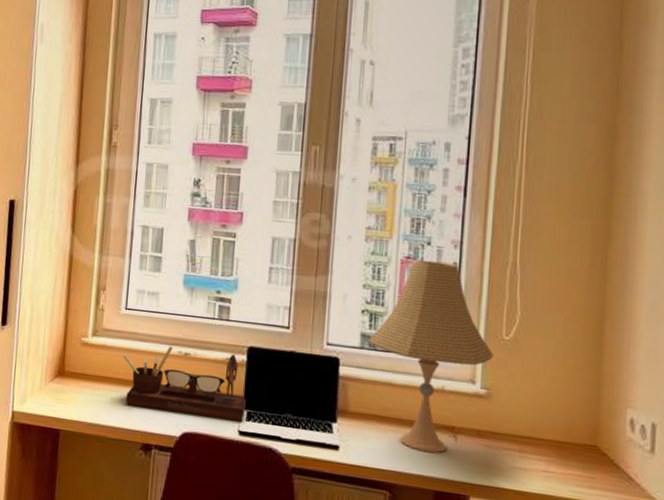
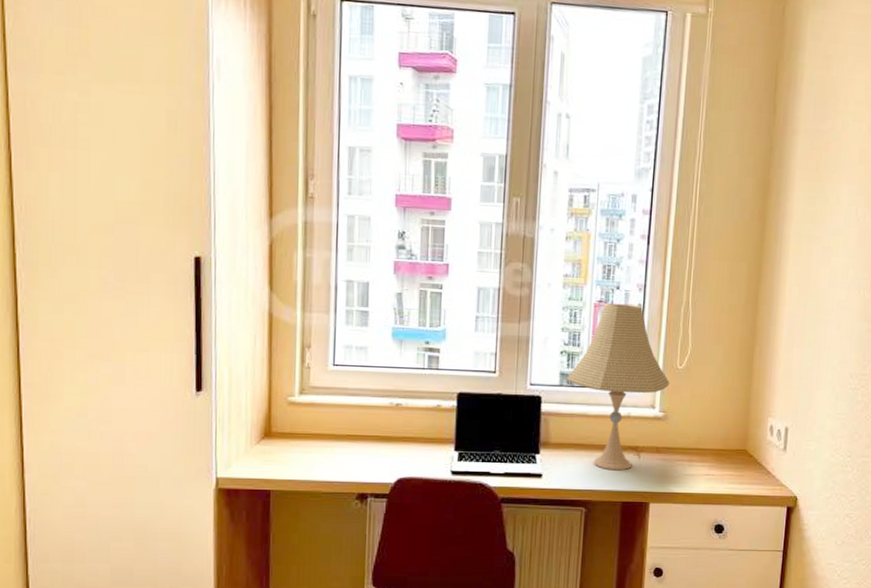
desk organizer: present [123,345,246,422] -> none [333,398,457,463]

